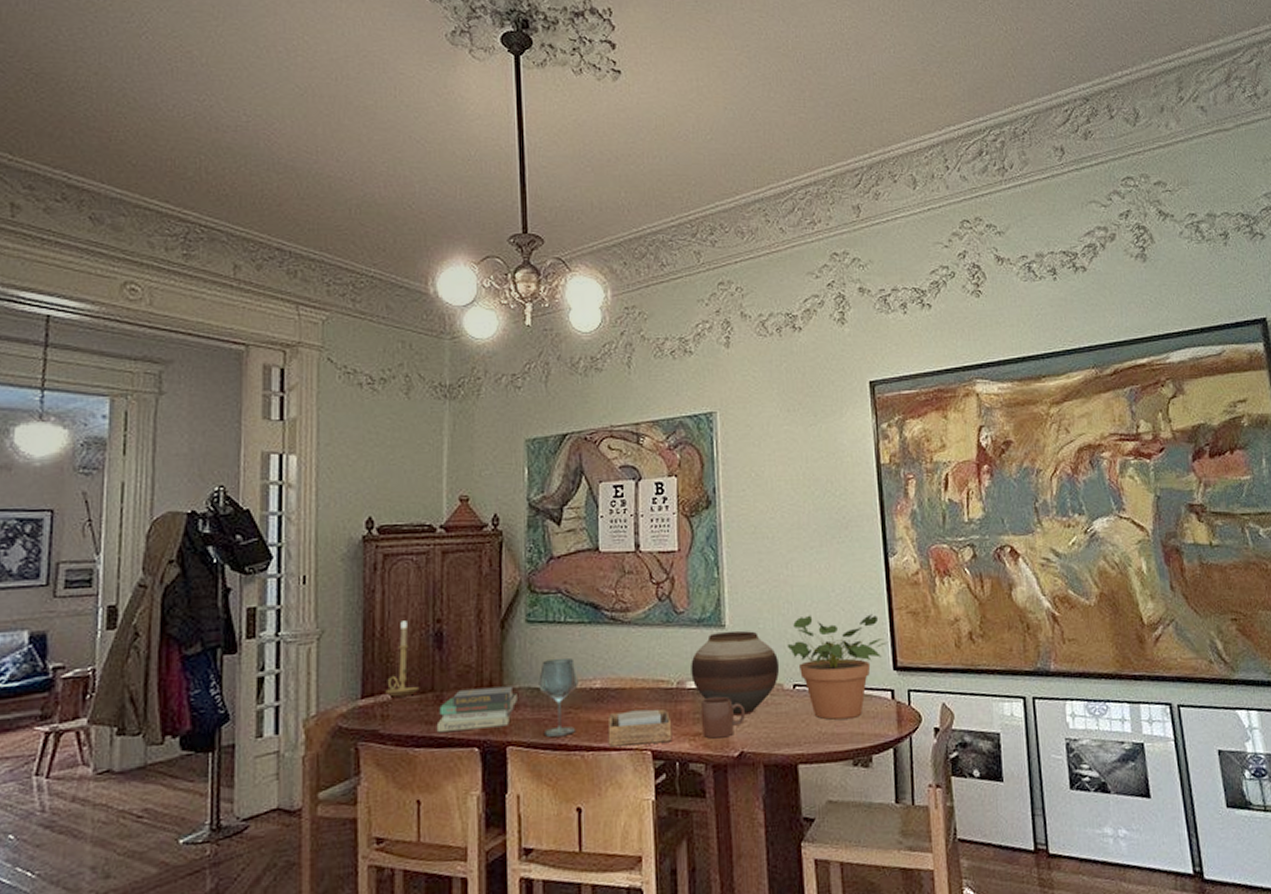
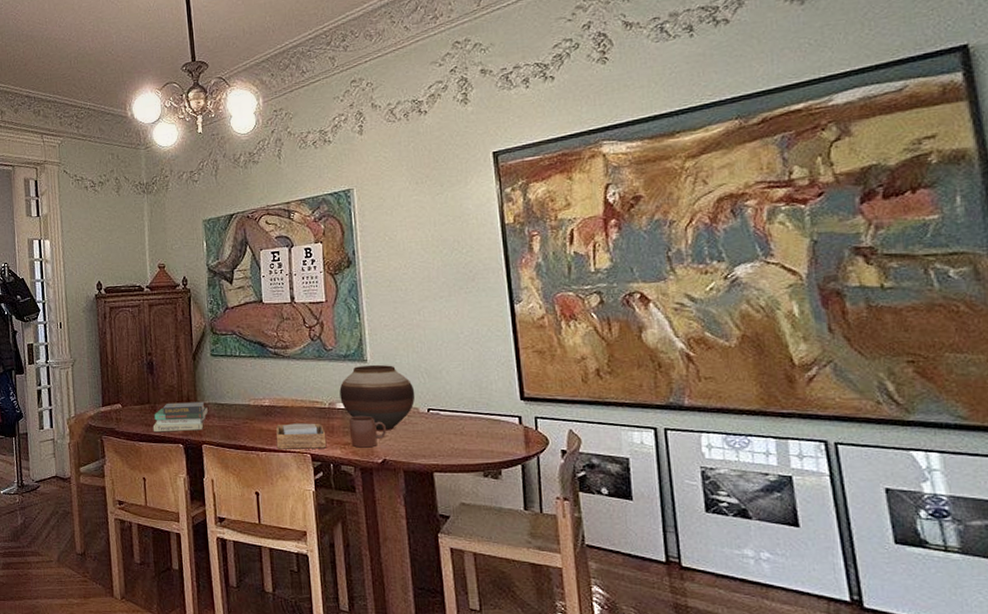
candle holder: present [385,620,420,698] -> none [117,354,140,407]
wine glass: present [539,659,578,737] -> none [222,383,252,439]
potted plant: present [787,614,889,720] -> none [421,352,516,438]

